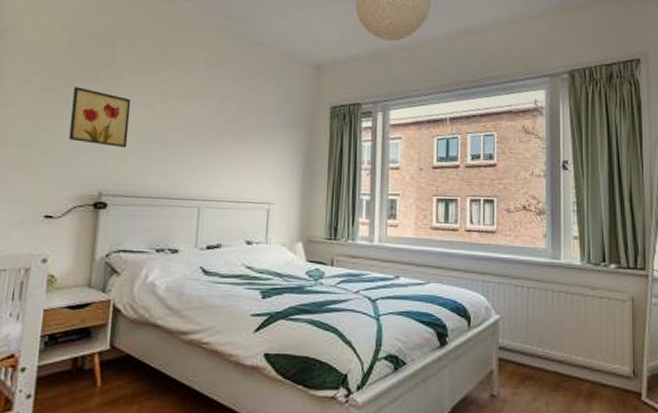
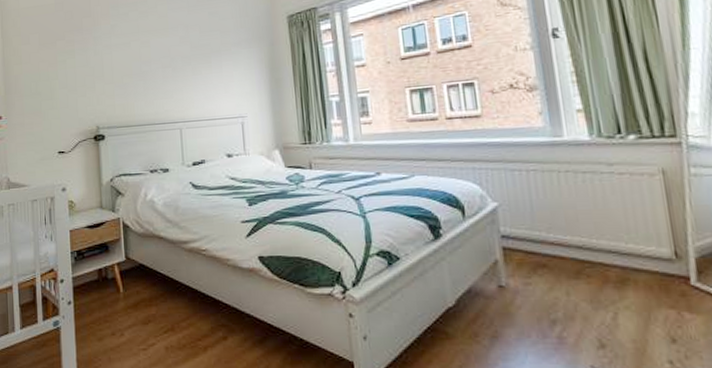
wall art: present [69,87,131,147] -> none [64,38,113,86]

